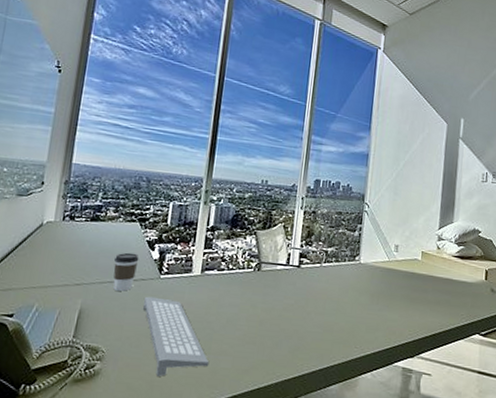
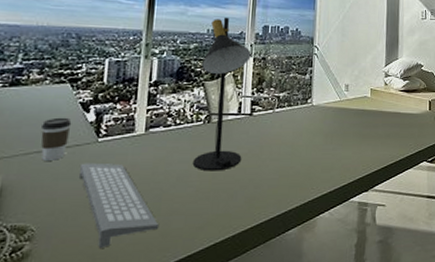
table lamp: none [242,169,302,319] -> present [192,17,251,171]

